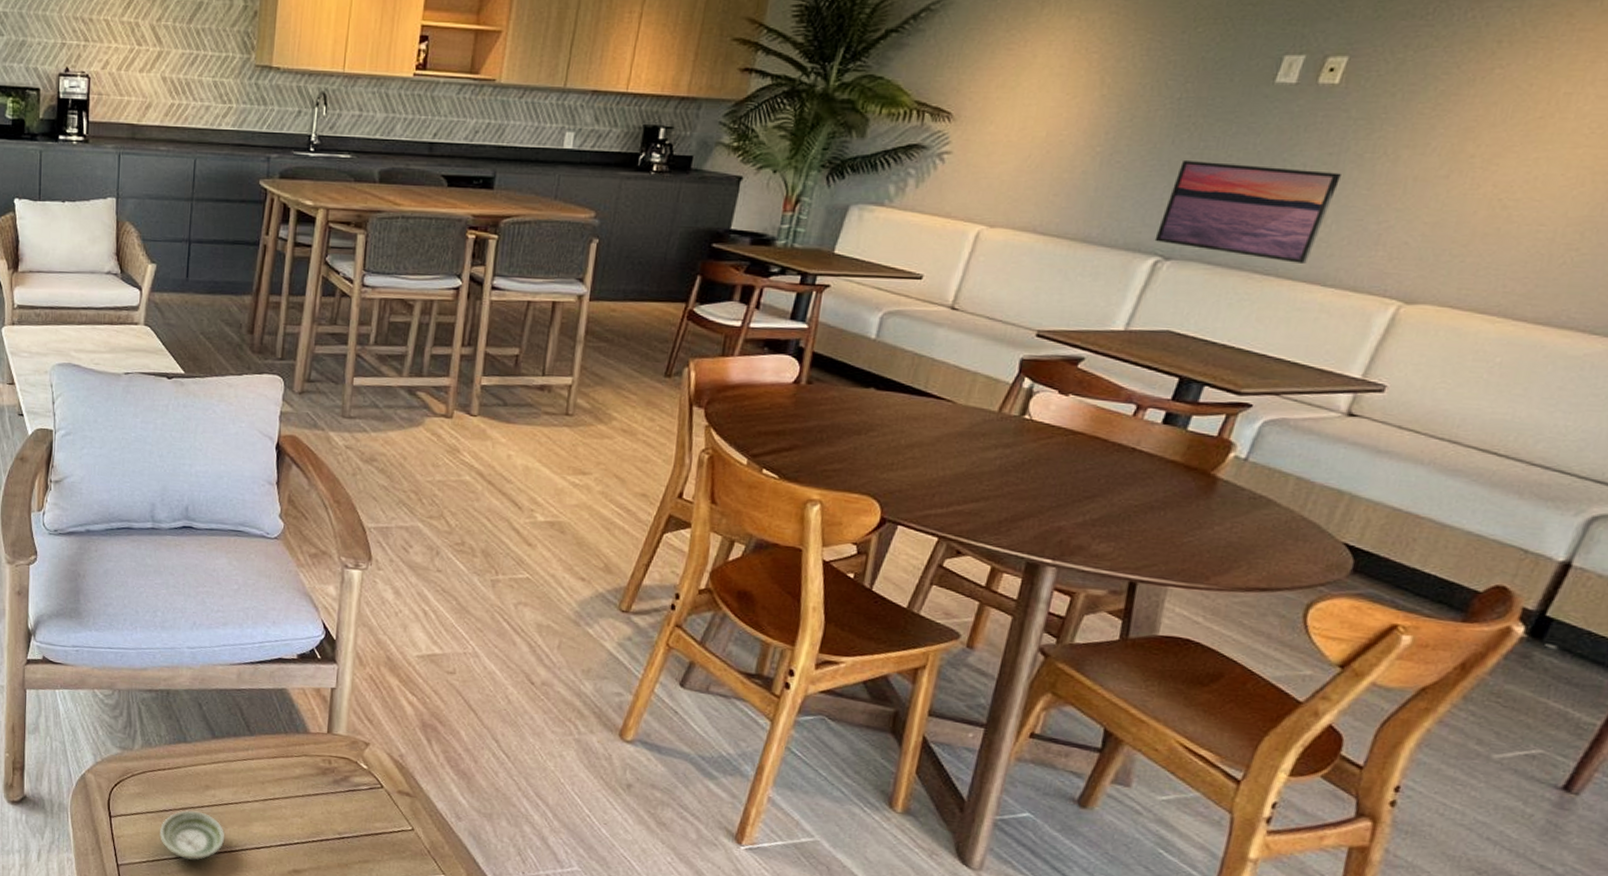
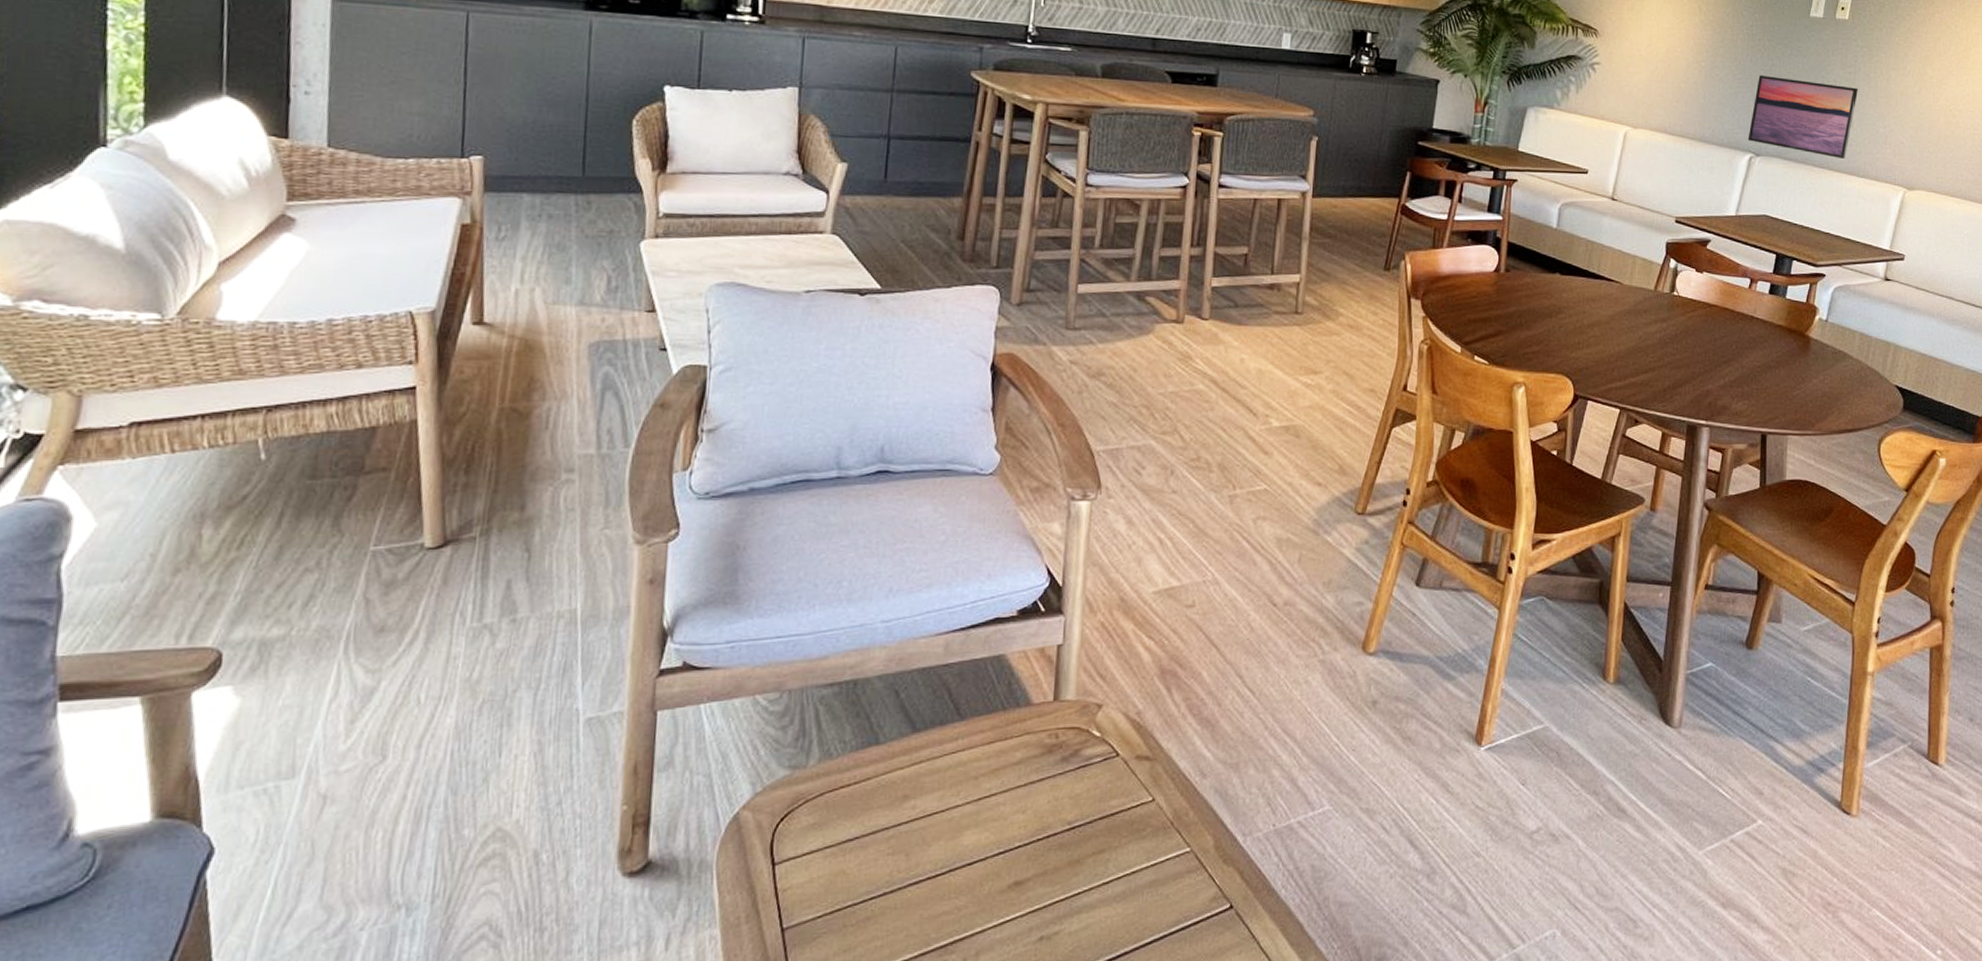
saucer: present [160,810,225,860] -> none [841,831,929,900]

